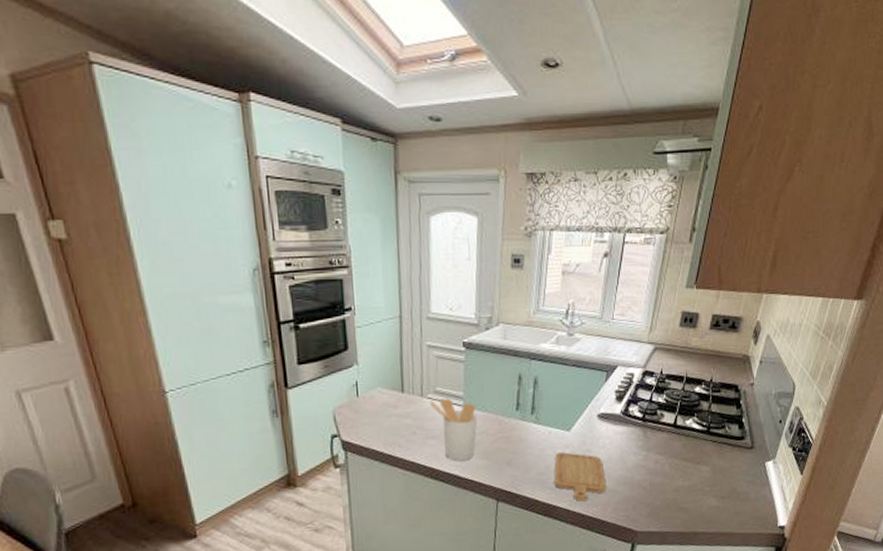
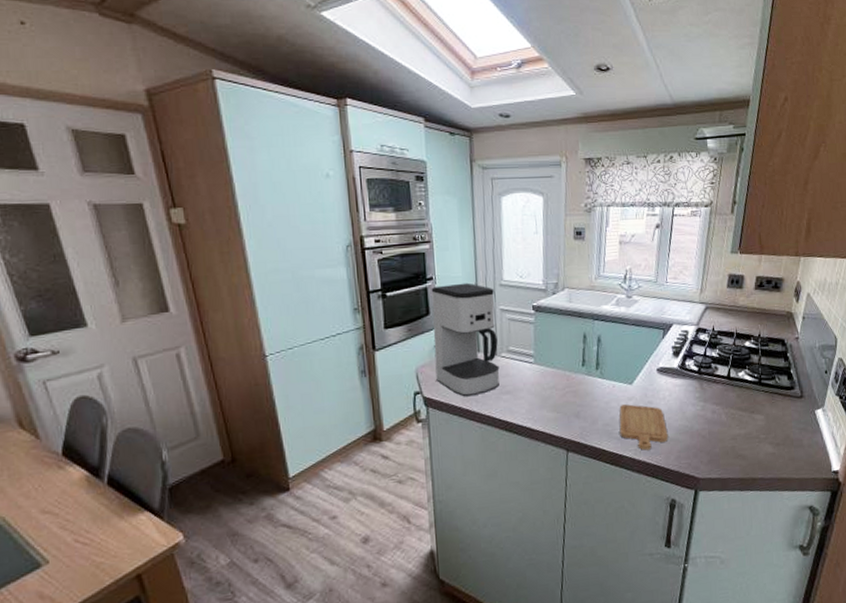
coffee maker: none [350,314,425,441] -> present [431,282,500,397]
utensil holder: present [429,398,478,461] -> none [503,356,548,414]

